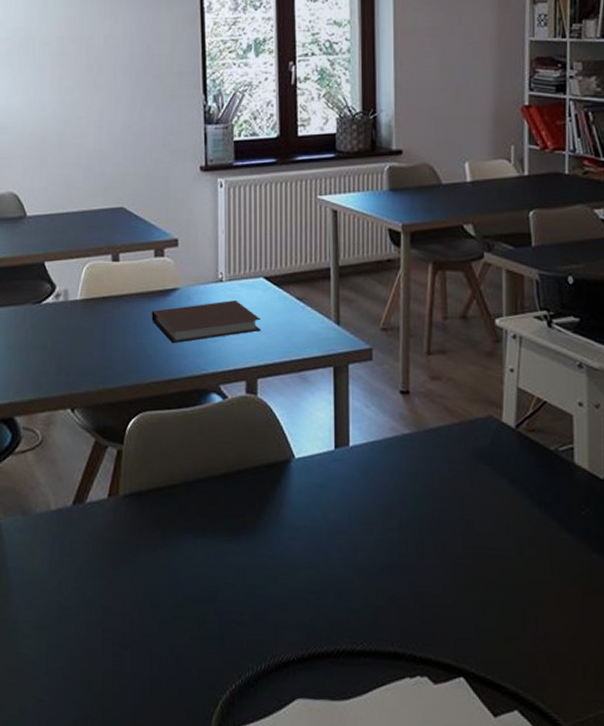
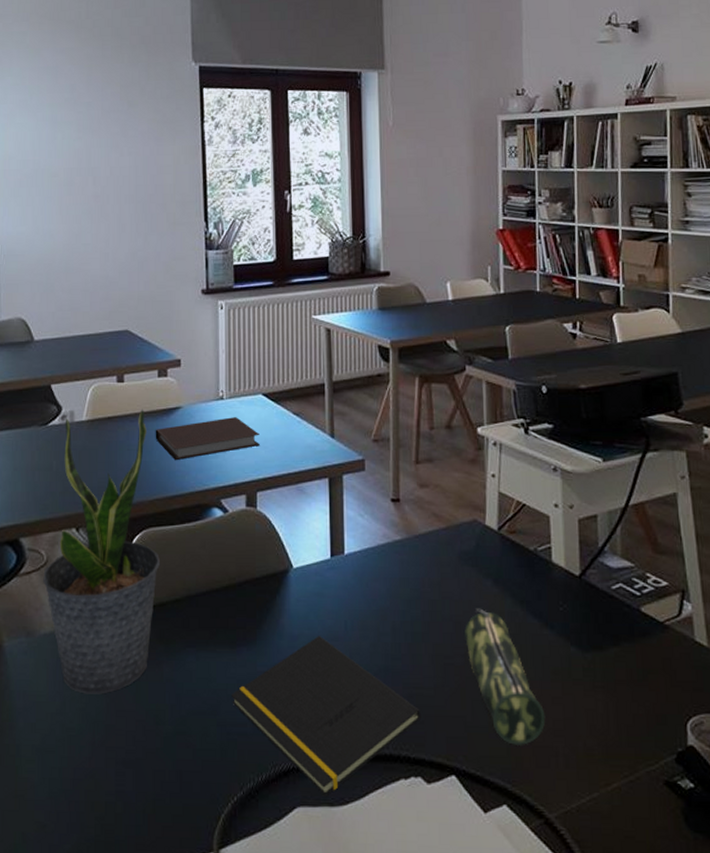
potted plant: none [38,289,156,576] -> present [43,409,160,694]
notepad: none [229,528,429,690] -> present [230,636,422,797]
pencil case: none [477,508,563,652] -> present [465,608,546,746]

